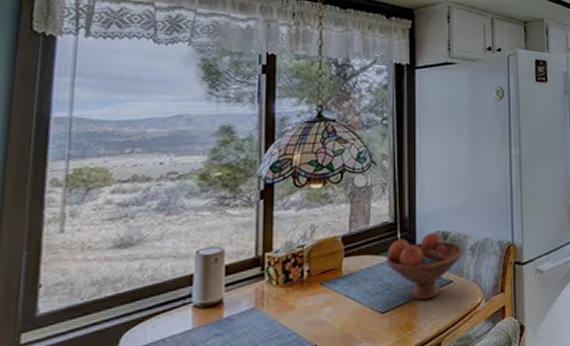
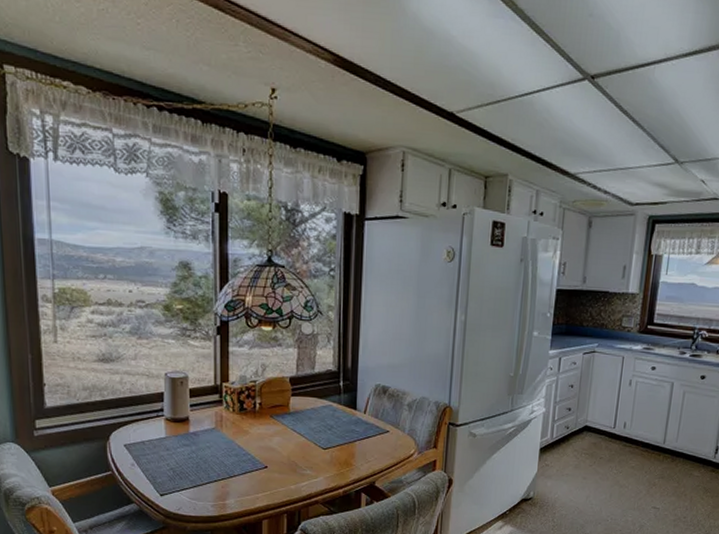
fruit bowl: present [385,232,463,301] -> none [328,384,401,444]

